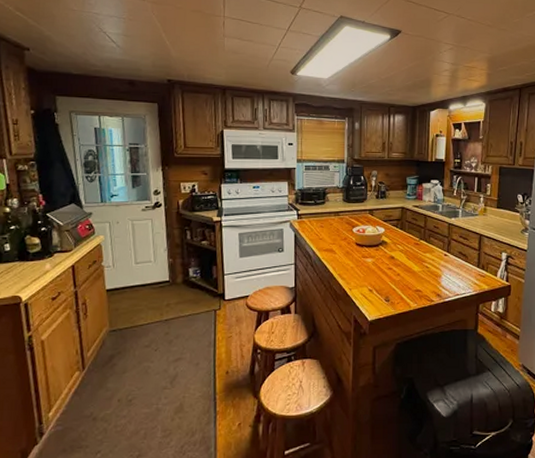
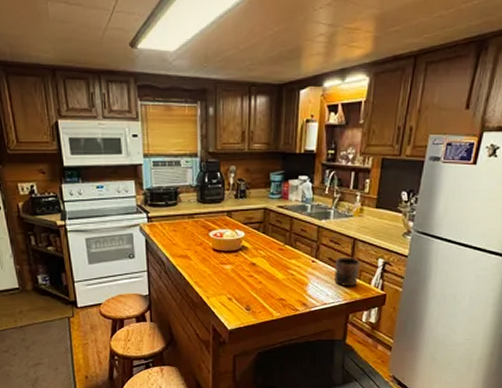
mug: none [464,252,487,279] -> present [333,258,360,287]

